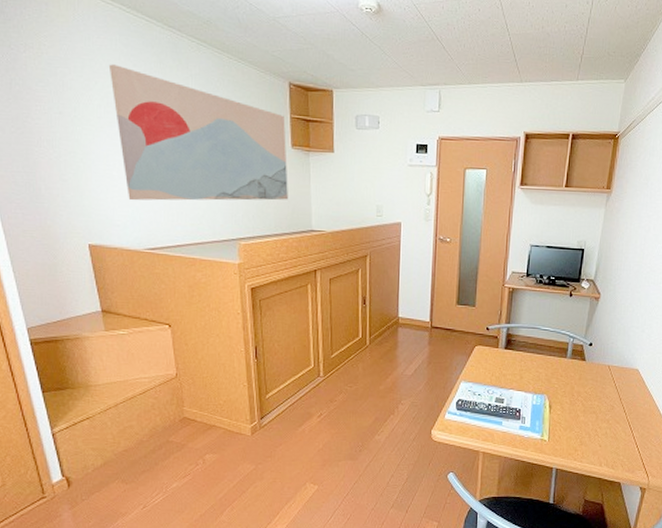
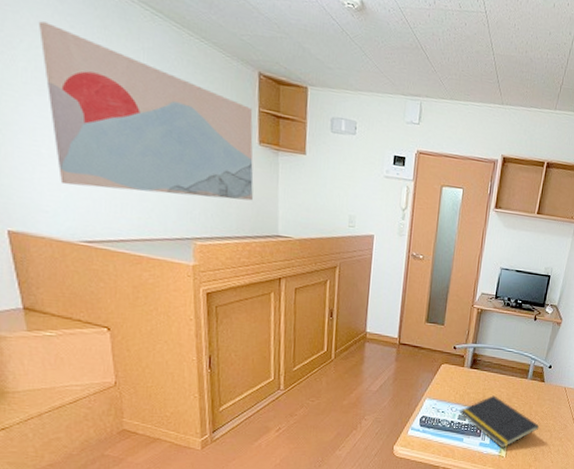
notepad: none [496,376,584,432] -> present [459,395,540,449]

